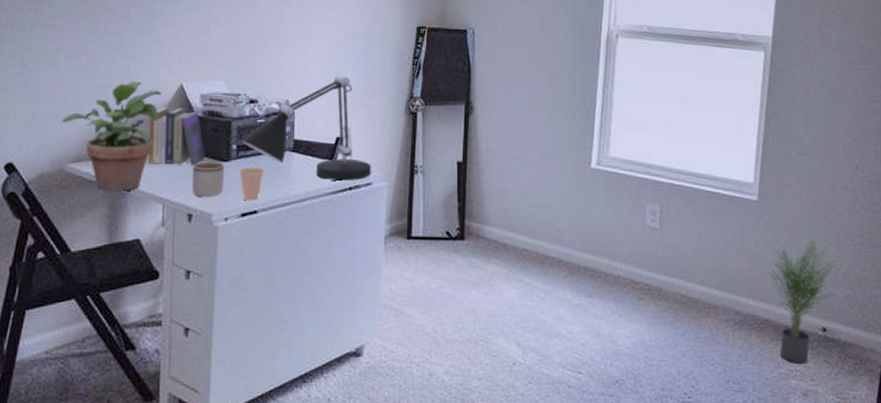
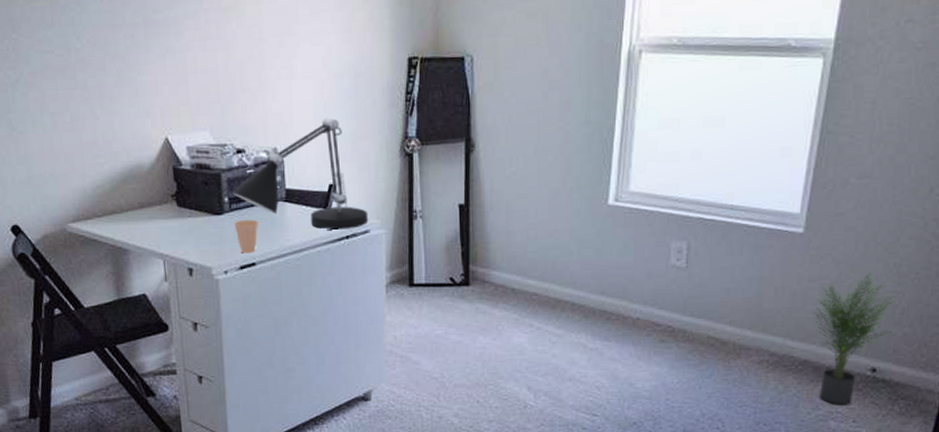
potted plant: present [62,81,161,192] -> none [57,136,148,250]
books: present [147,107,207,165] -> none [138,162,200,221]
mug: present [192,162,225,198] -> none [187,215,221,252]

